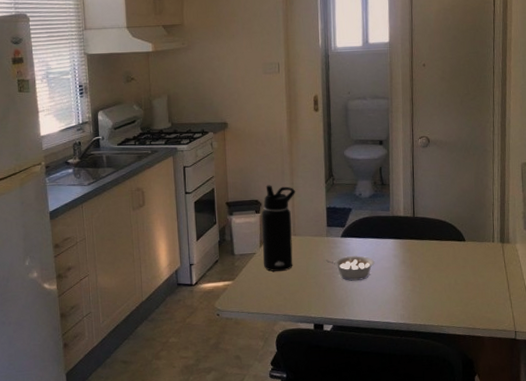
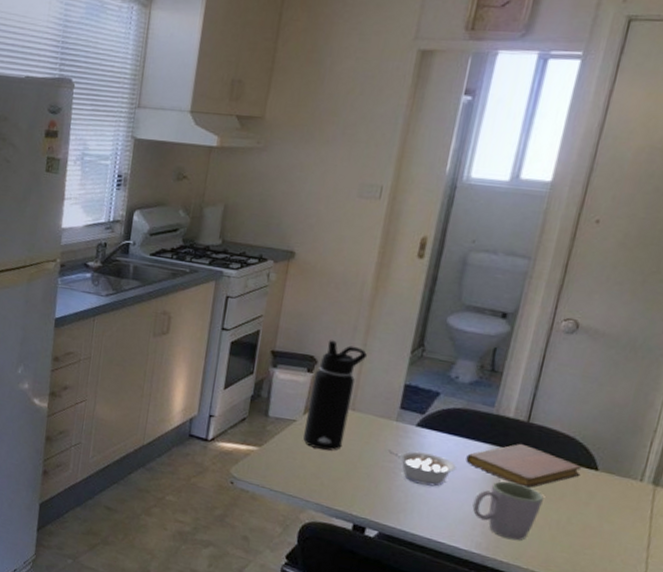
notebook: none [380,234,455,265] -> present [465,444,582,488]
mug: none [392,263,437,307] -> present [472,481,544,541]

